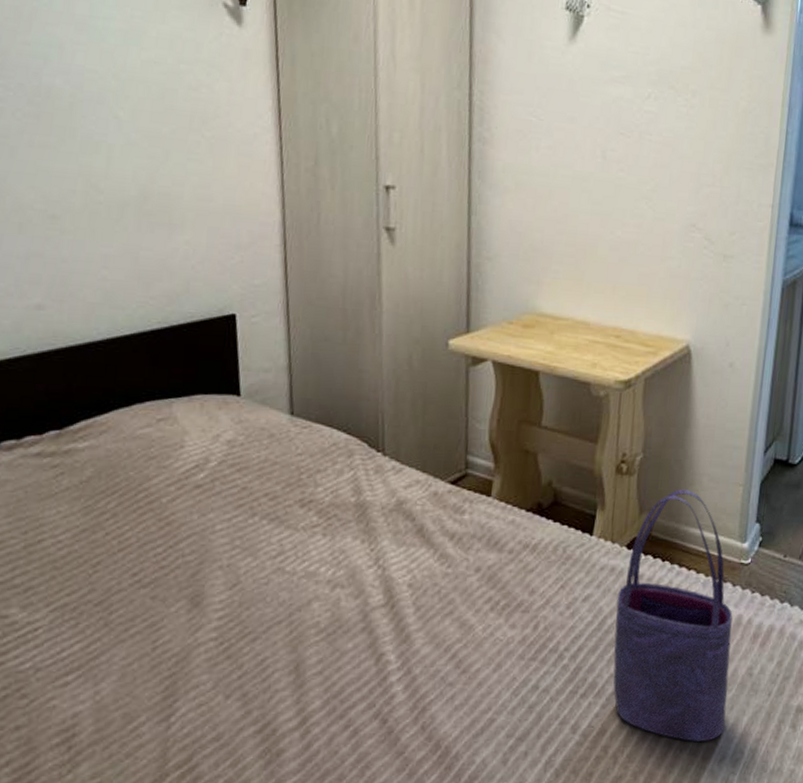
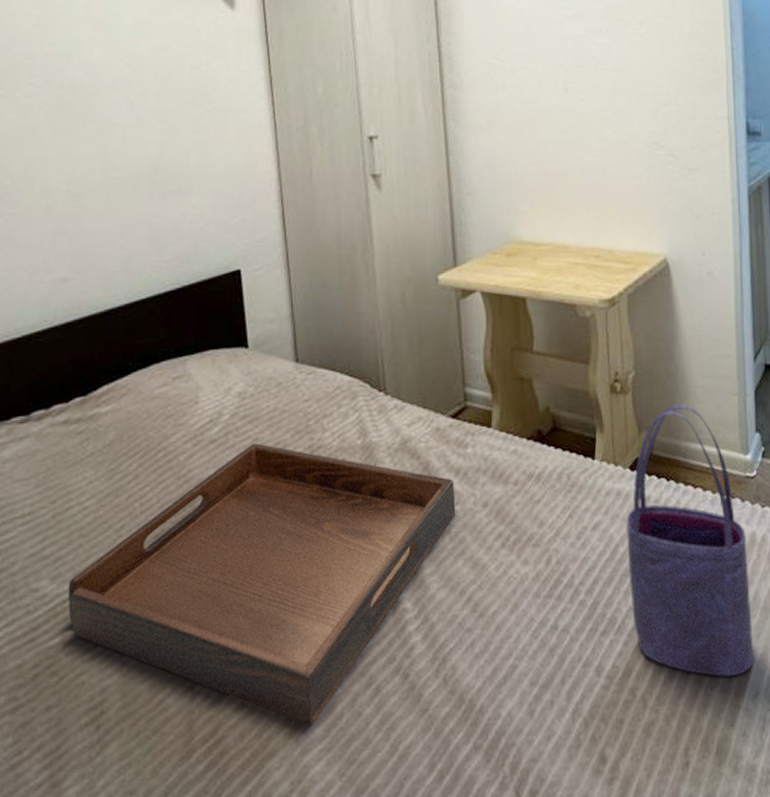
serving tray: none [39,492,448,760] -> present [67,443,456,727]

